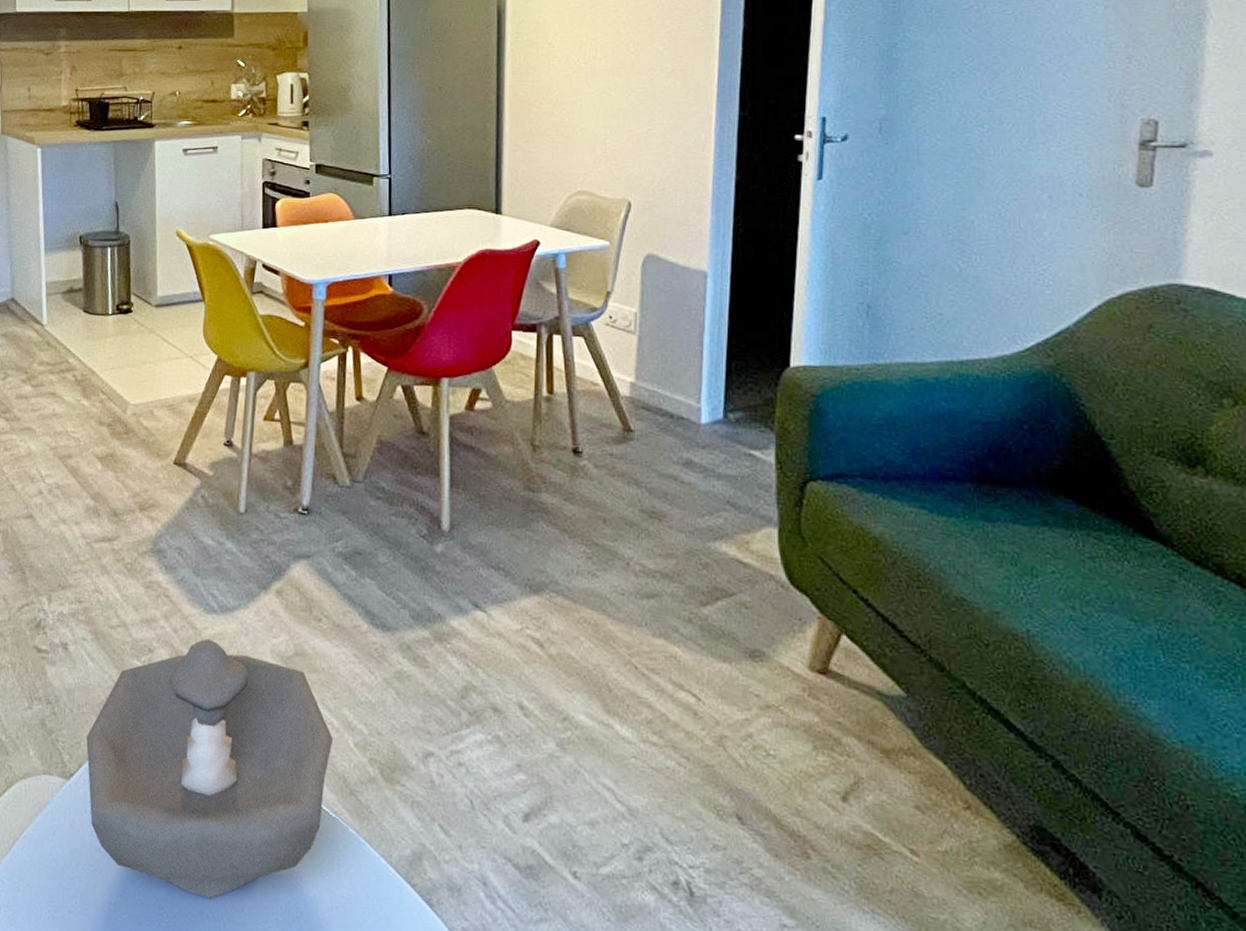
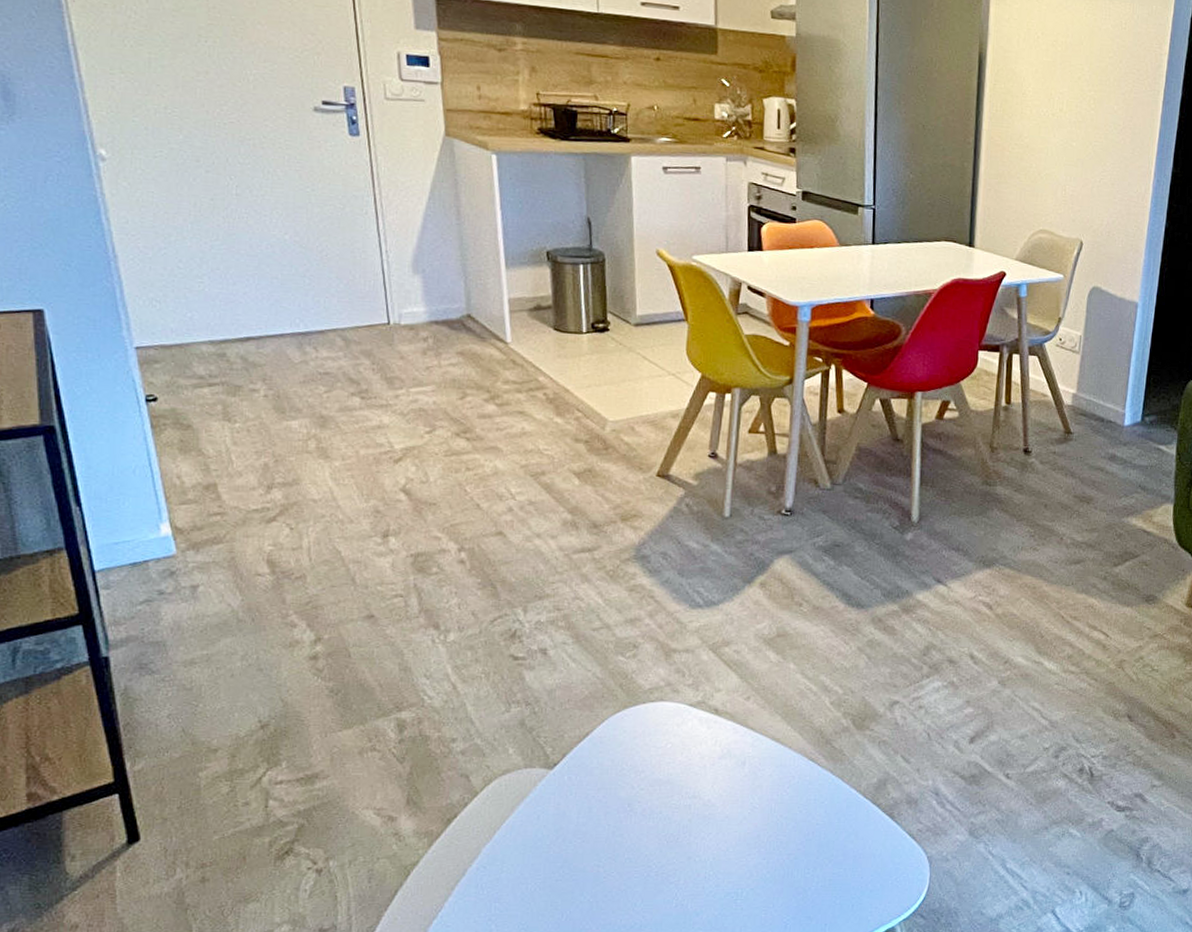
decorative bowl: present [86,638,334,899] -> none [569,630,812,846]

